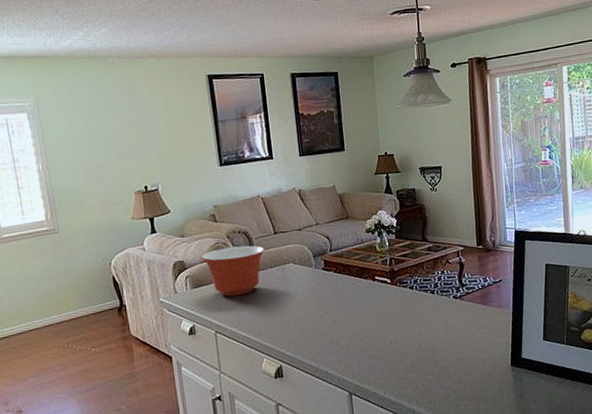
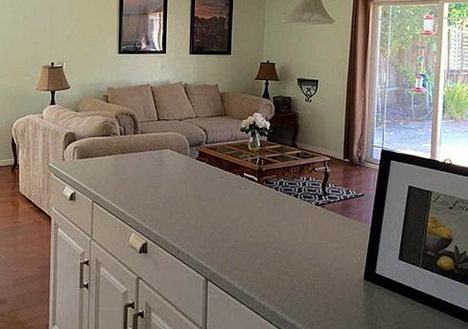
mixing bowl: present [201,245,265,297] -> none [90,126,147,172]

